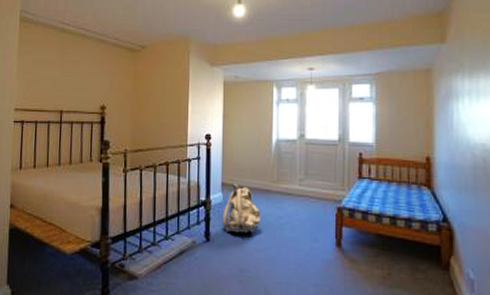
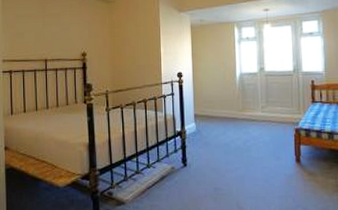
backpack: present [222,183,261,233] -> none [196,114,230,157]

